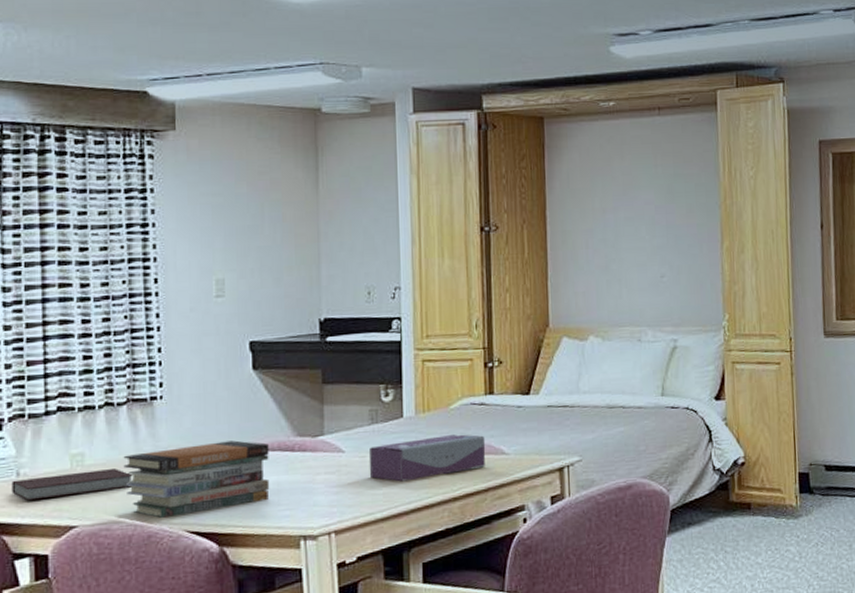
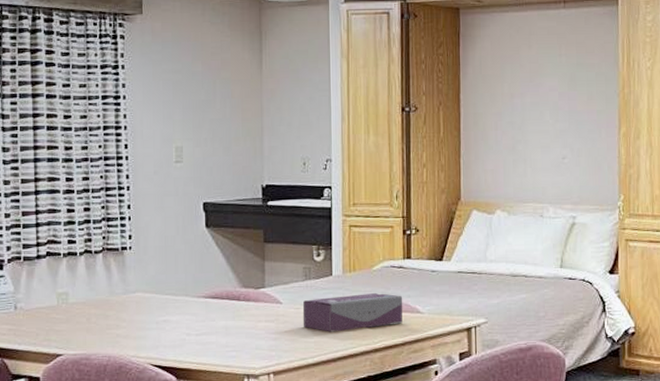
notebook: present [11,468,133,501] -> none [11,307,107,331]
book stack: present [123,440,270,519] -> none [99,288,219,353]

